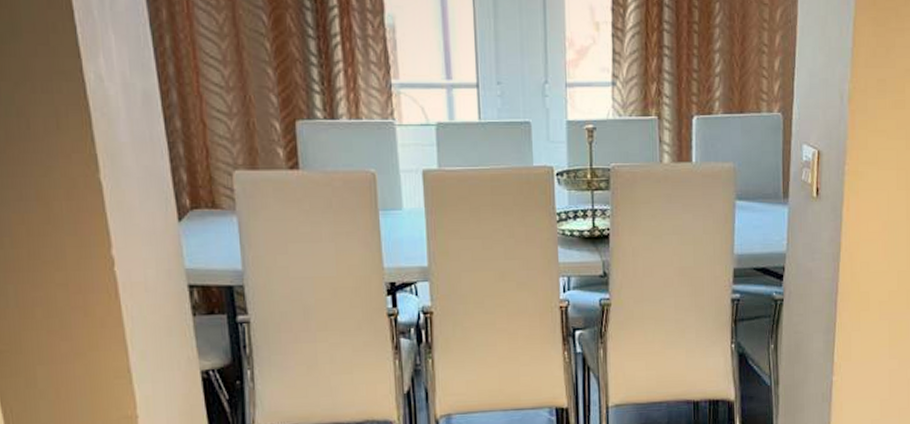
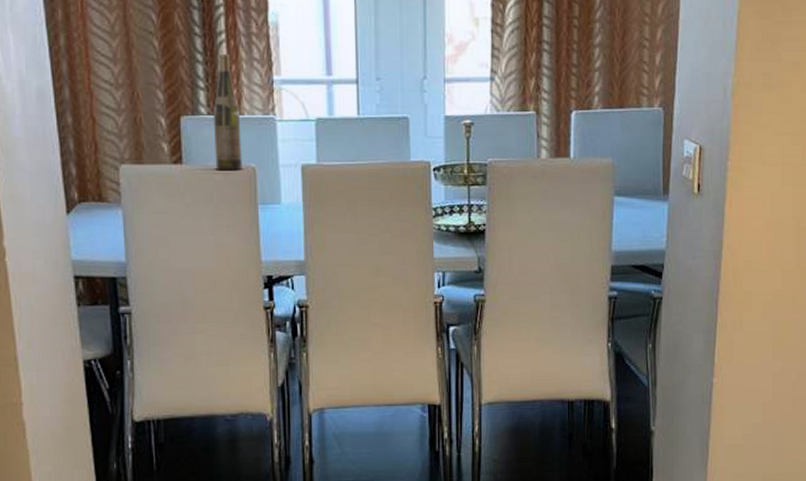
wine bottle: none [329,57,361,177] -> present [212,54,242,171]

